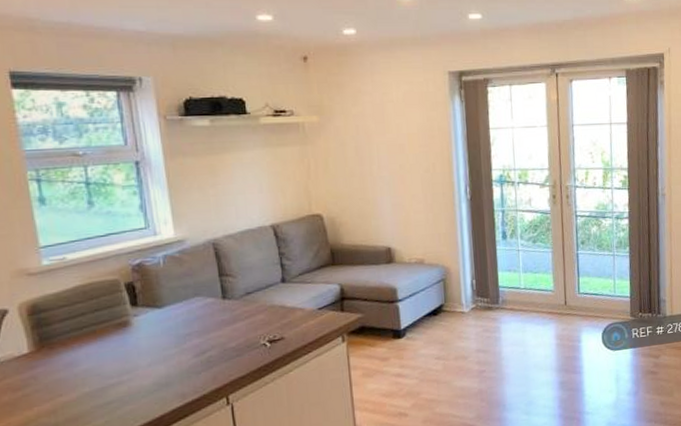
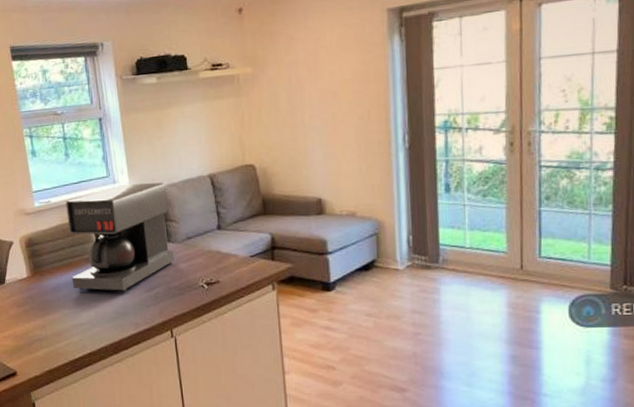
coffee maker: none [88,234,231,362] -> present [66,182,175,292]

